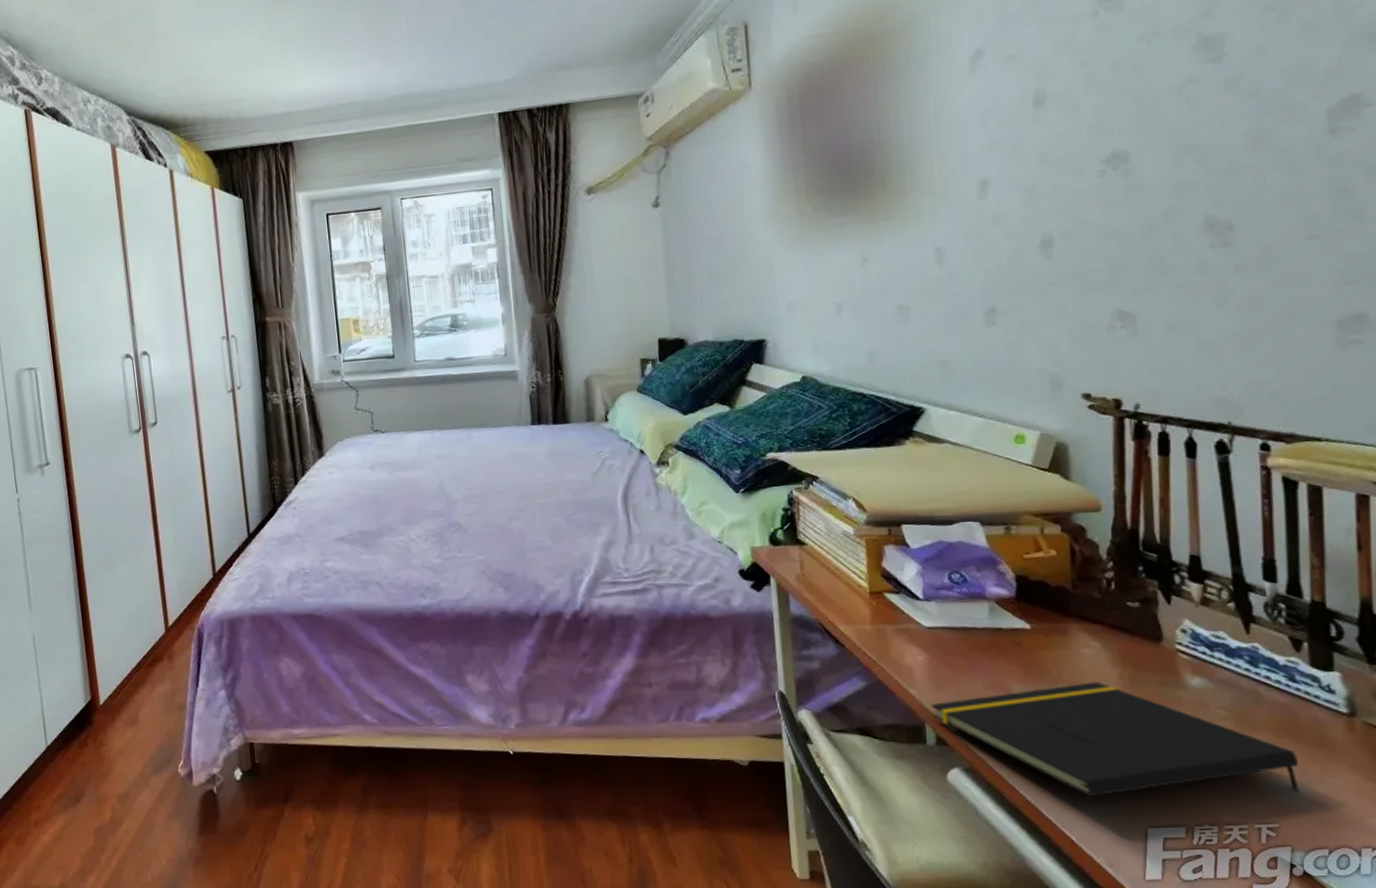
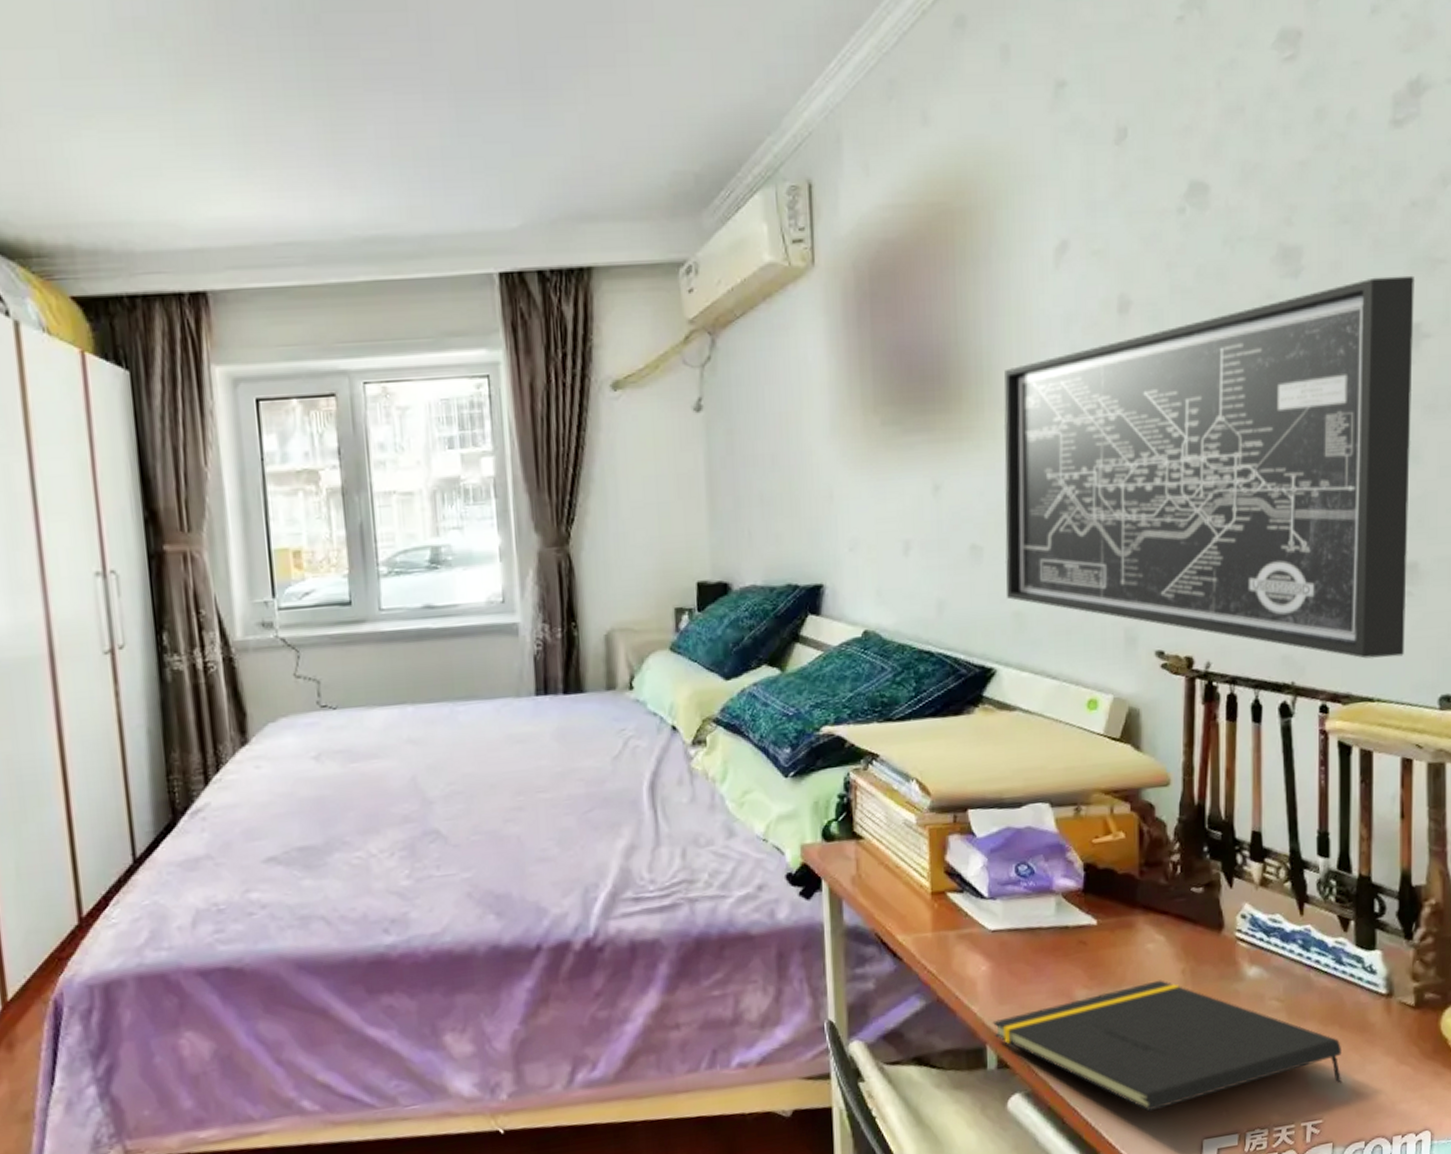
wall art: none [925,50,1356,402] -> present [1004,275,1414,659]

